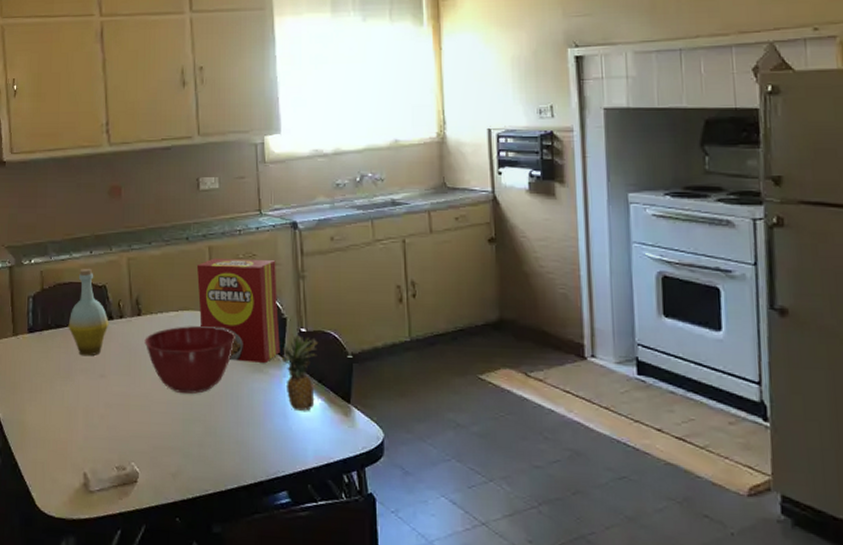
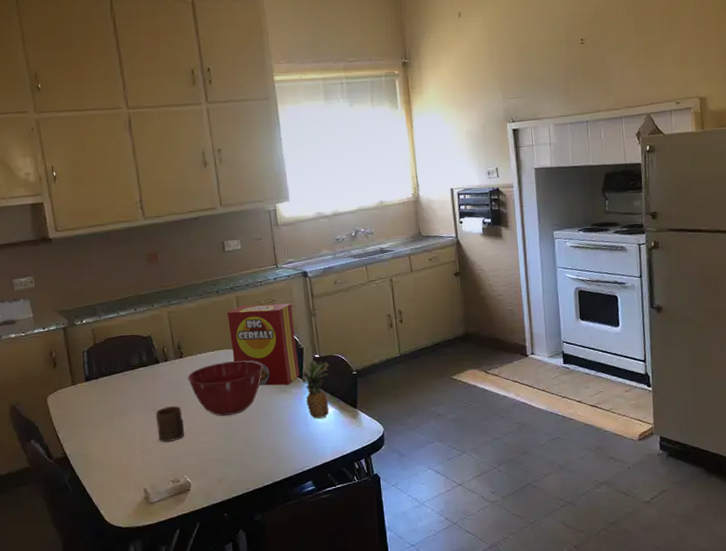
bottle: present [68,269,109,357] -> none [120,324,156,396]
cup: none [104,373,137,419] -> present [155,405,185,443]

